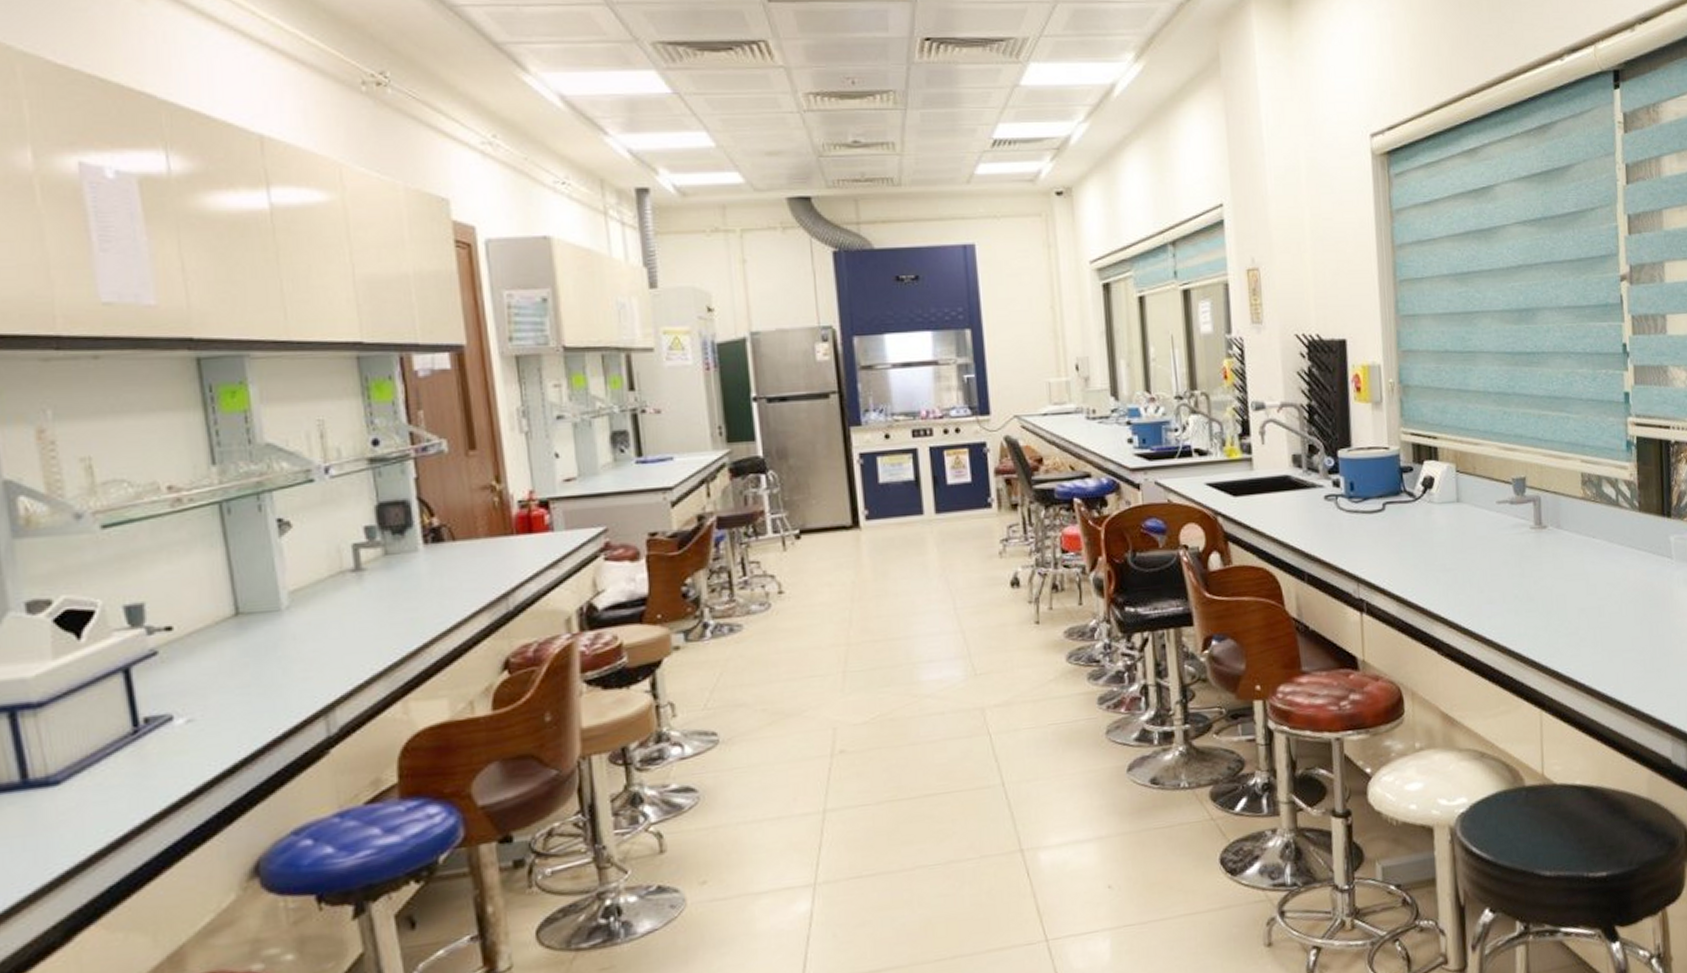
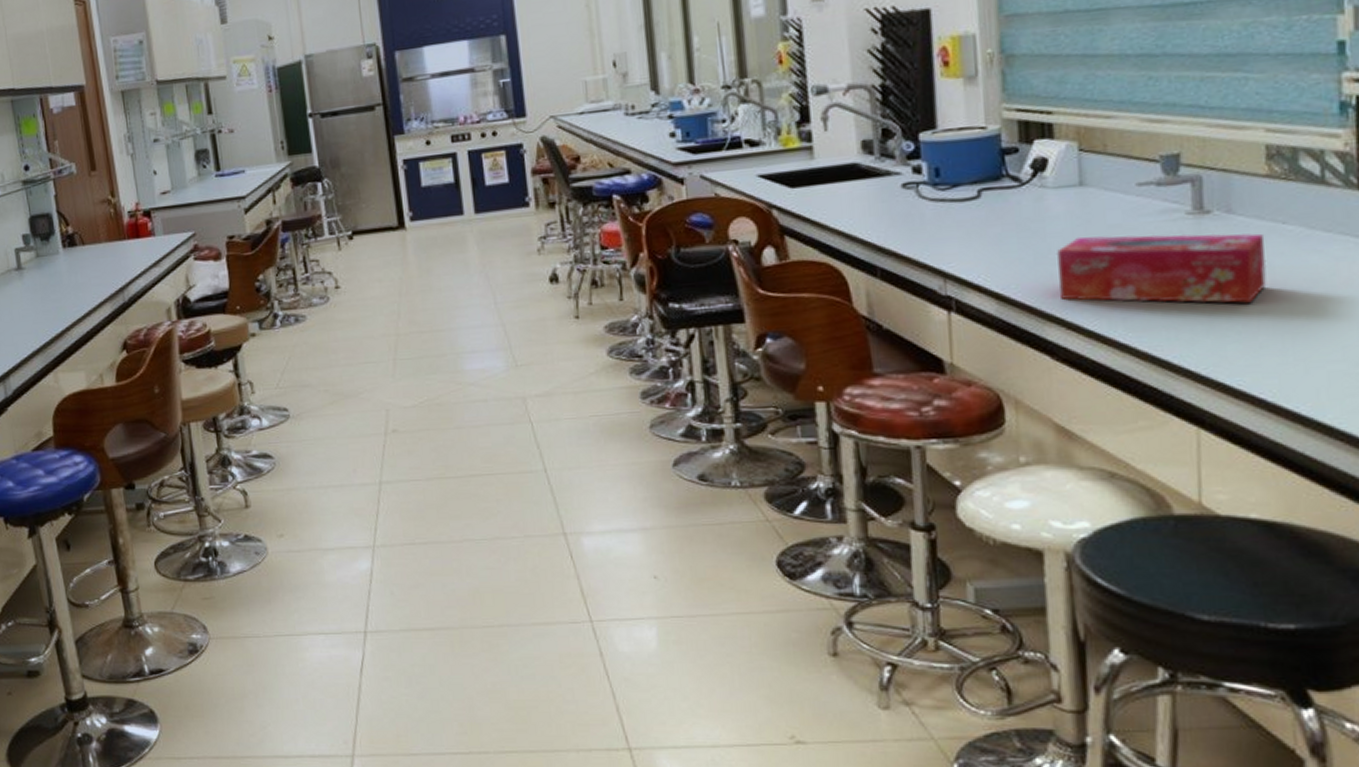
tissue box: none [1440,545,1584,604] -> present [1056,233,1267,303]

